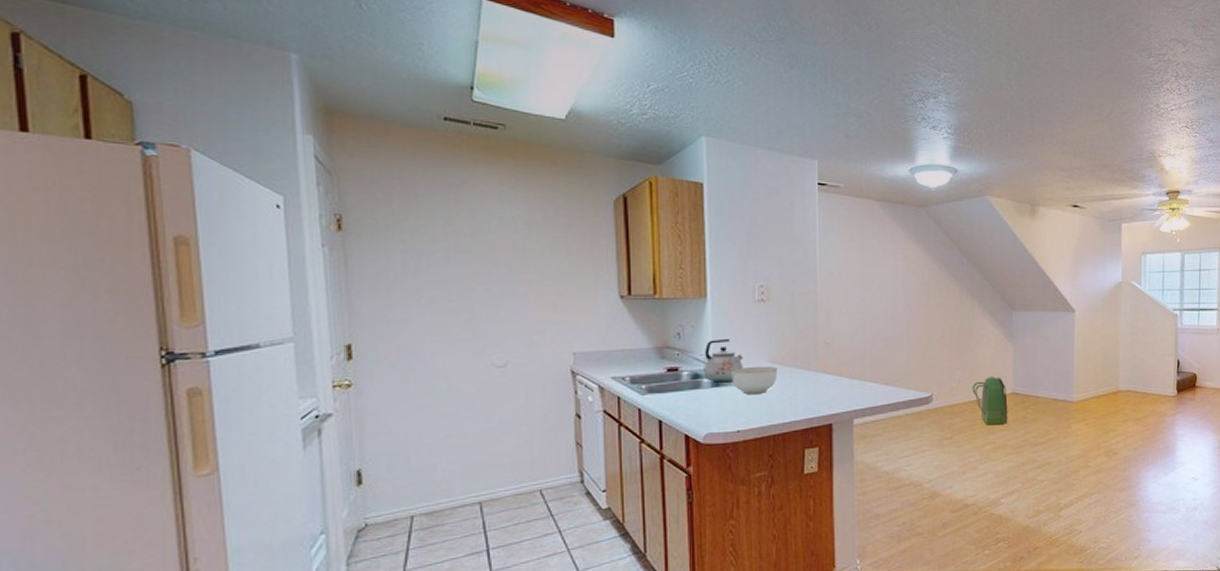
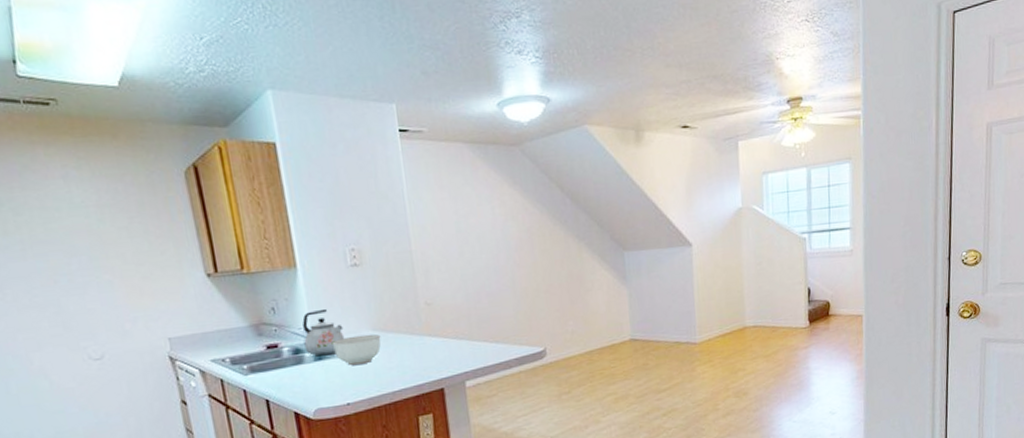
backpack: present [972,377,1008,426] -> none [587,323,629,376]

